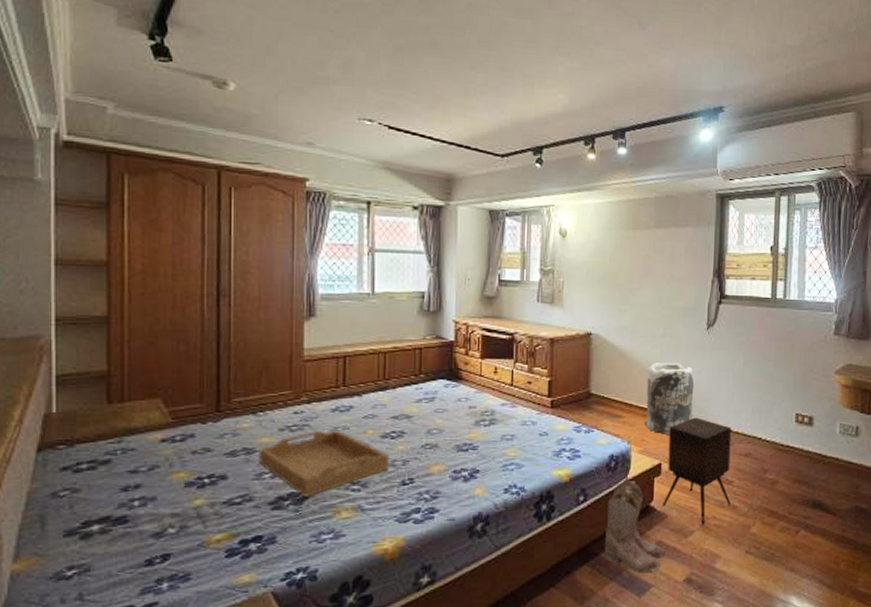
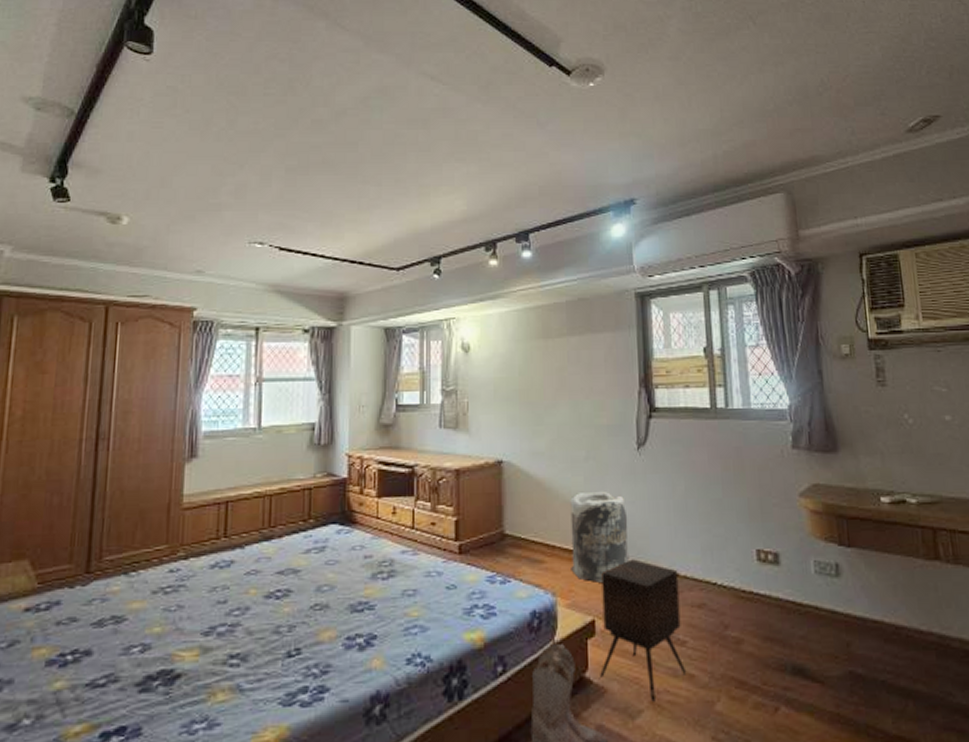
serving tray: present [259,430,390,497] -> none [127,590,274,676]

